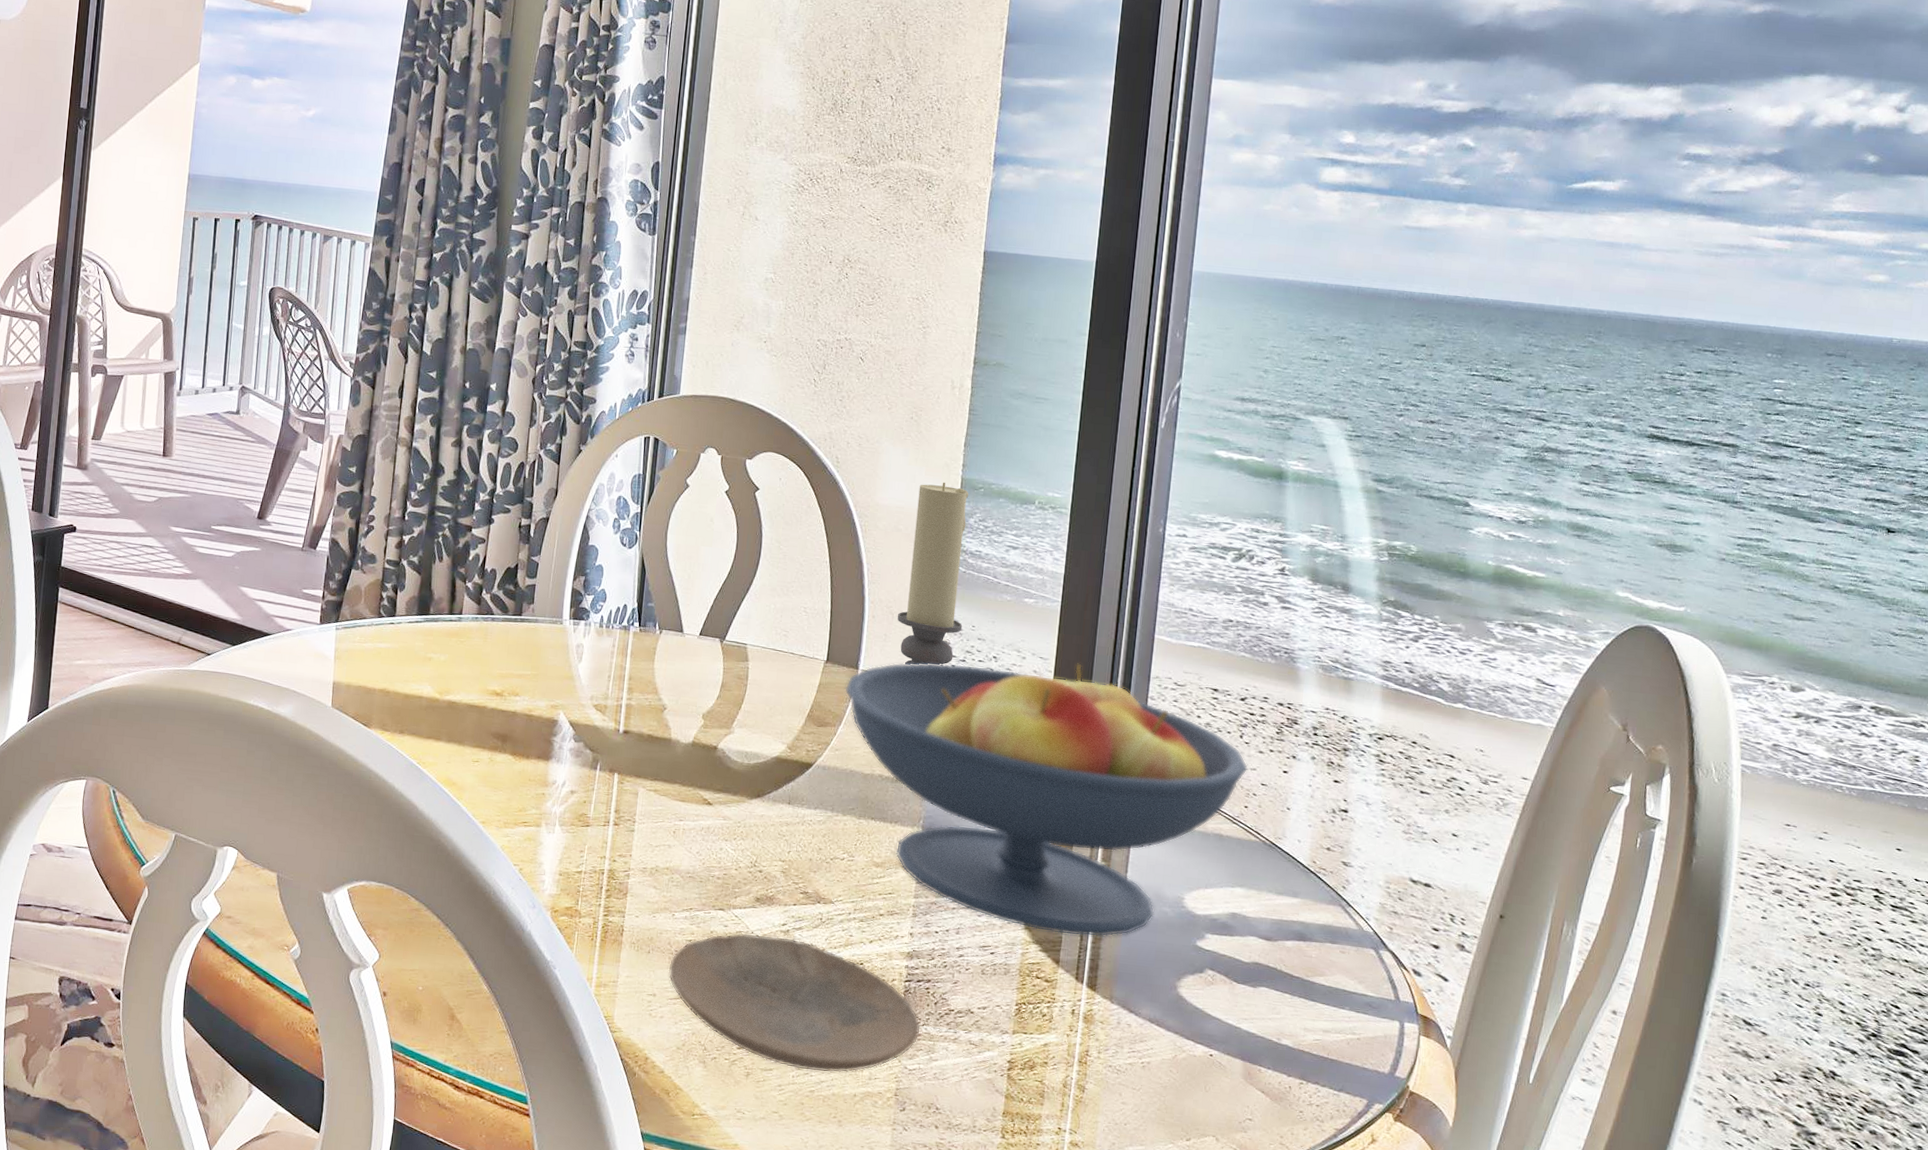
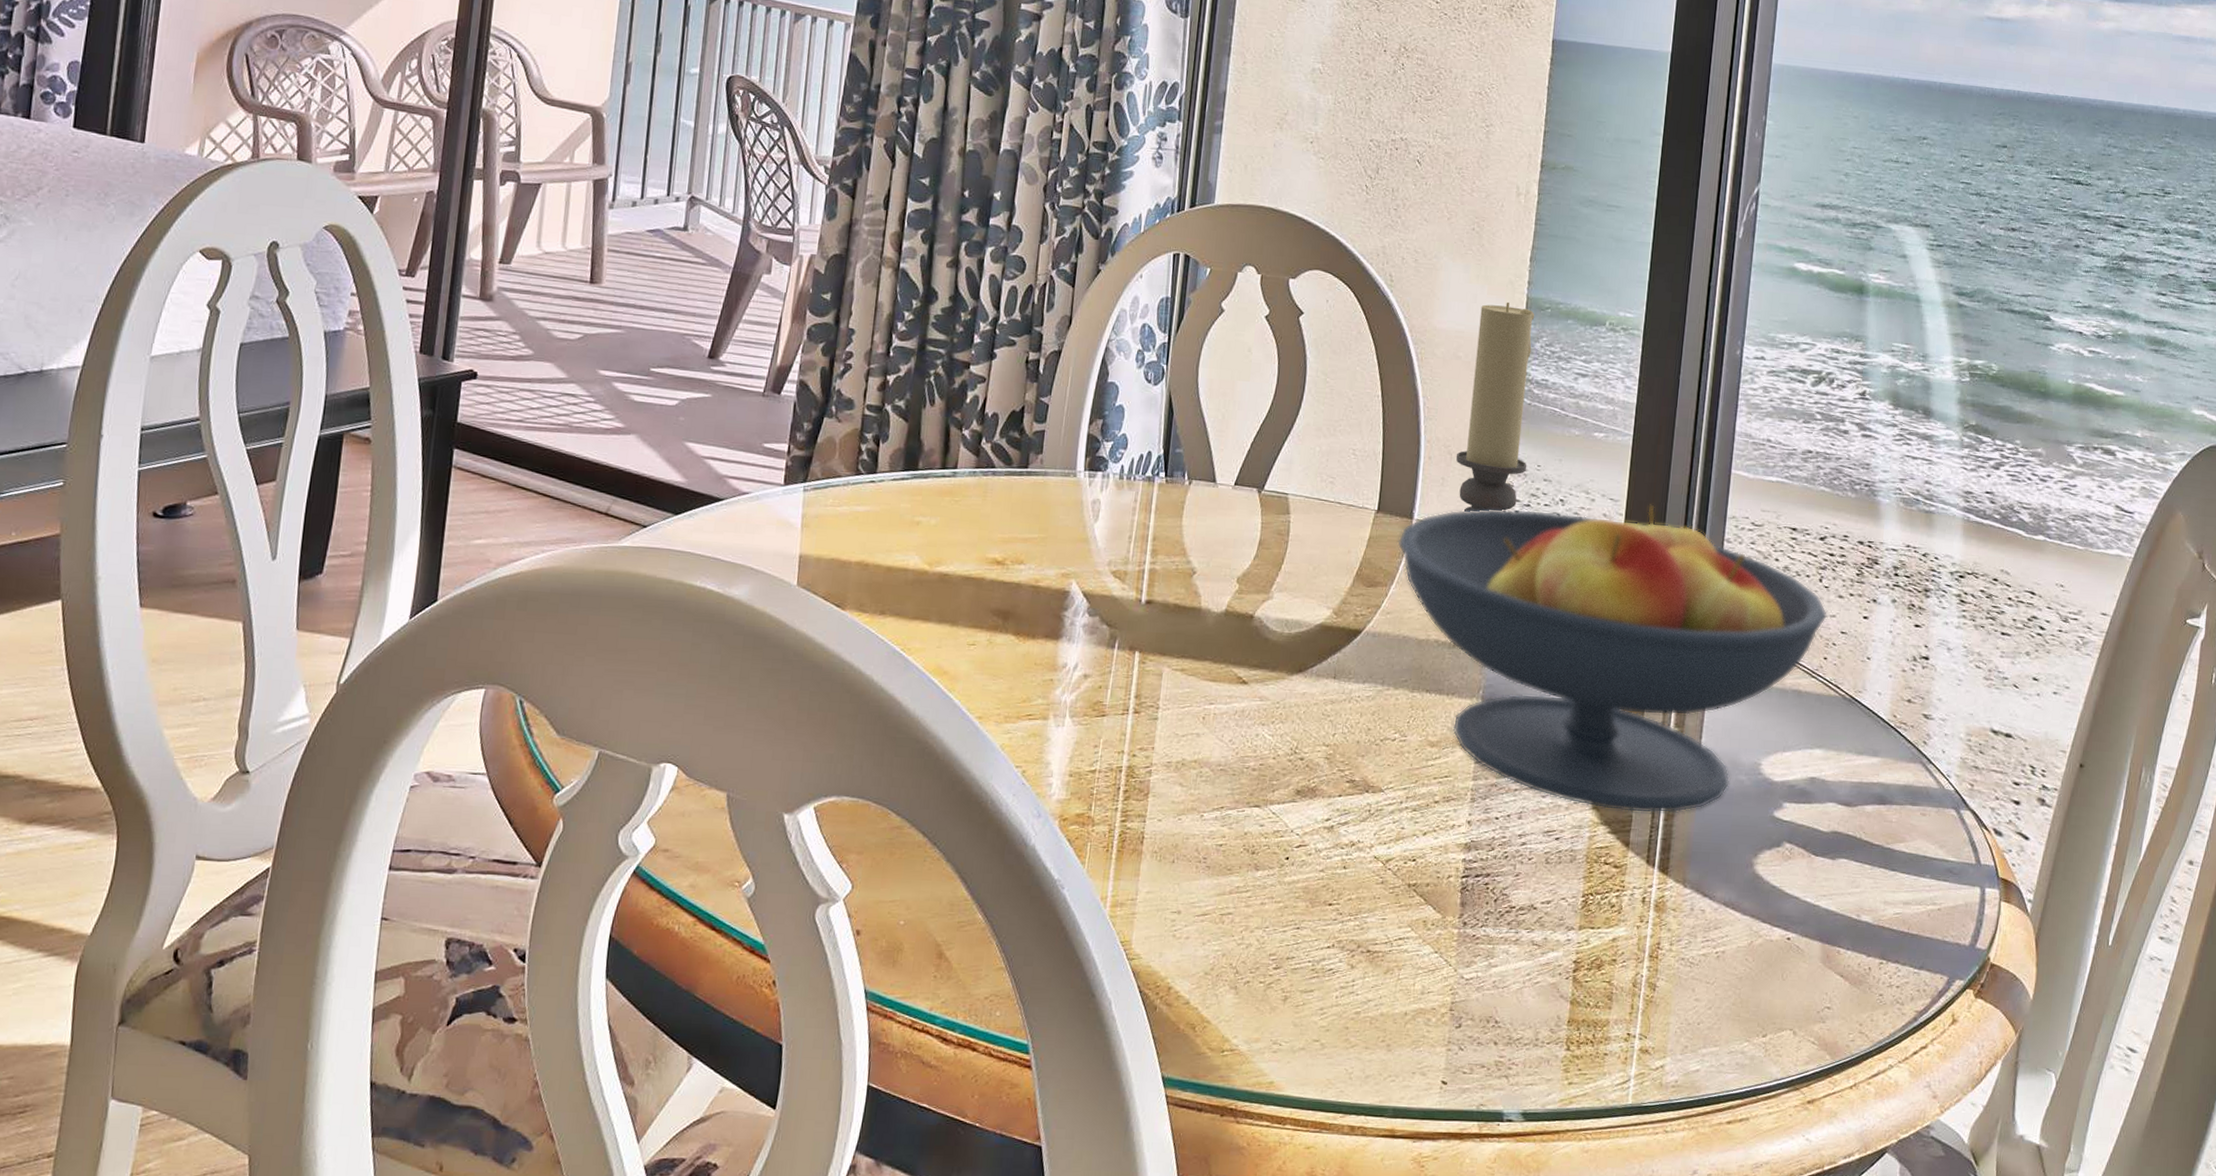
plate: present [668,932,921,1074] -> none [1195,832,1479,990]

